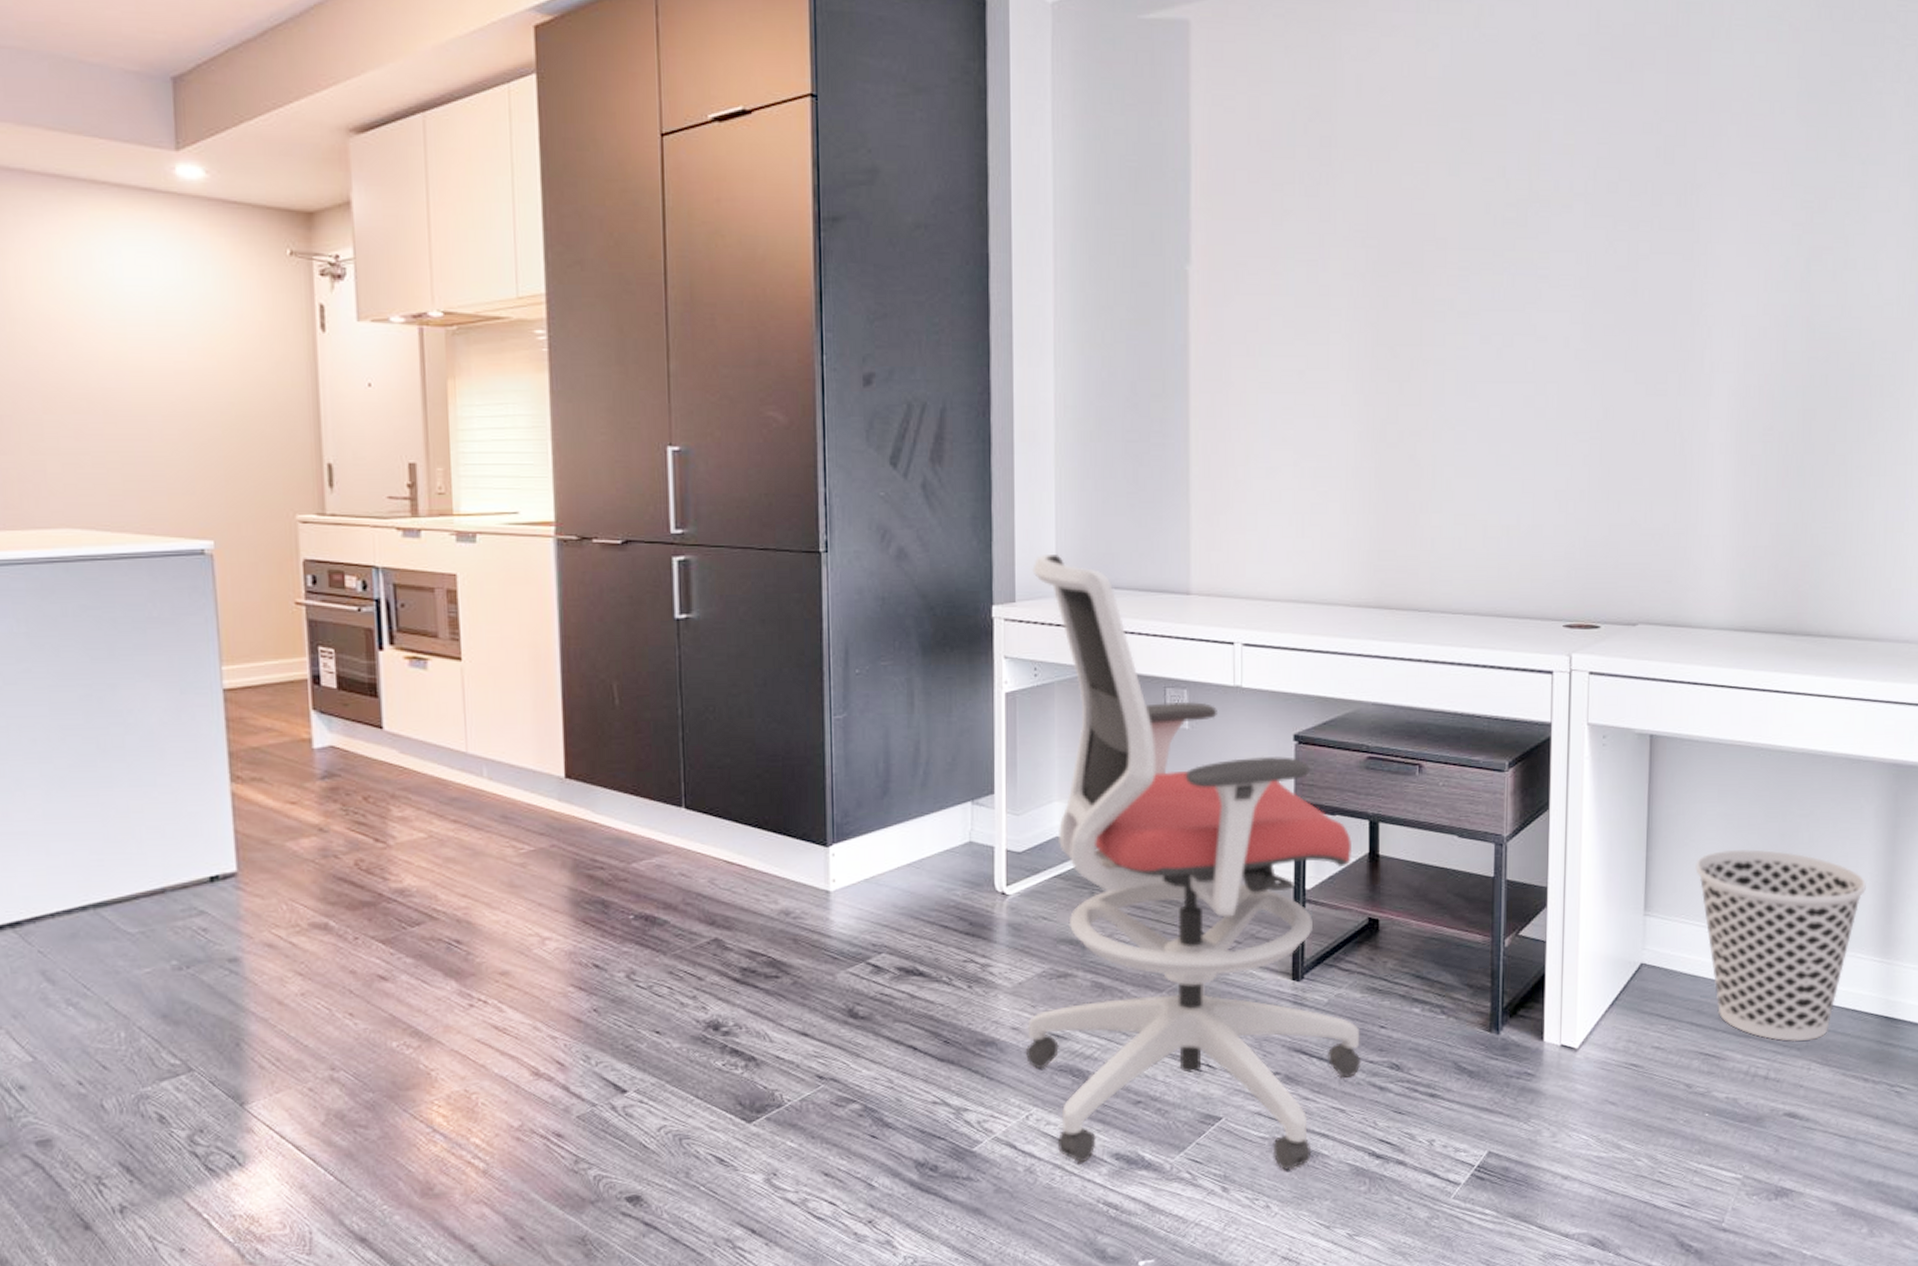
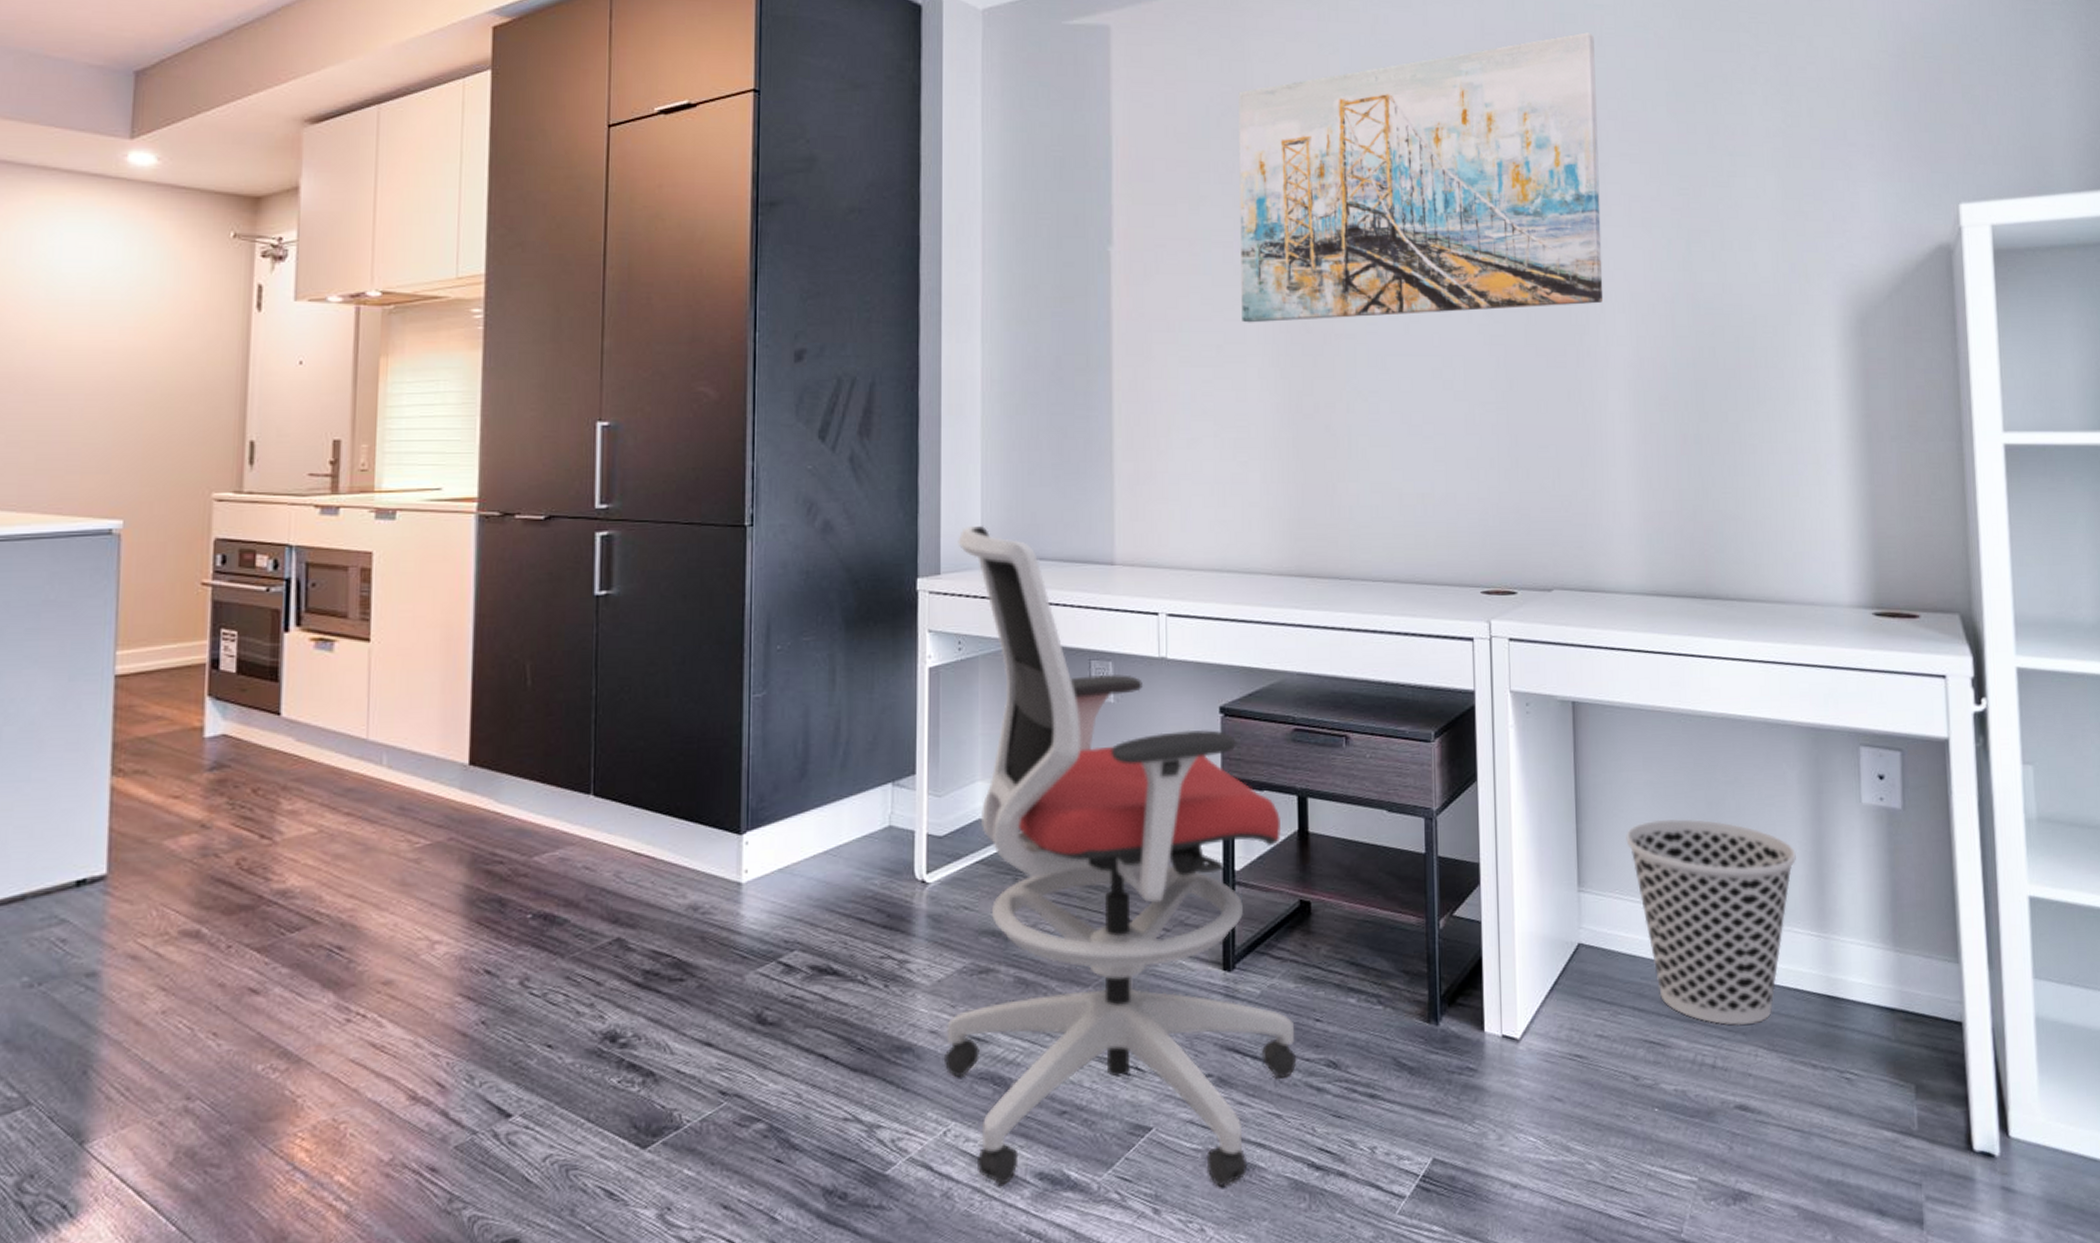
wall art: none [1325,24,1722,347] -> present [1238,32,1604,323]

